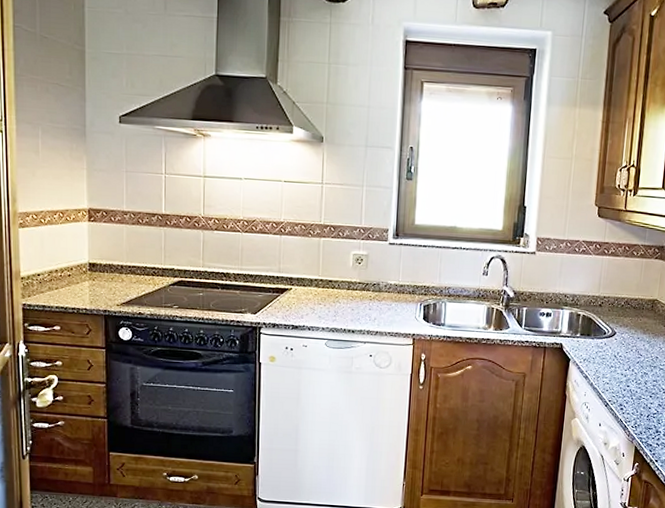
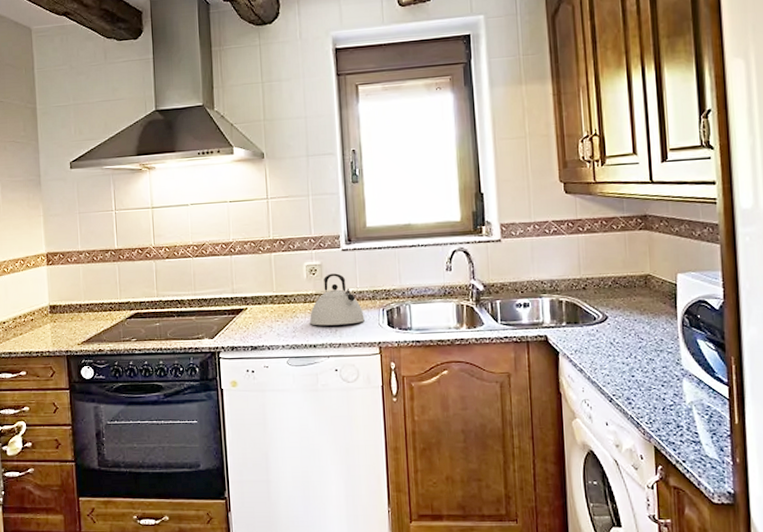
kettle: none [351,265,403,315] -> present [310,273,365,326]

